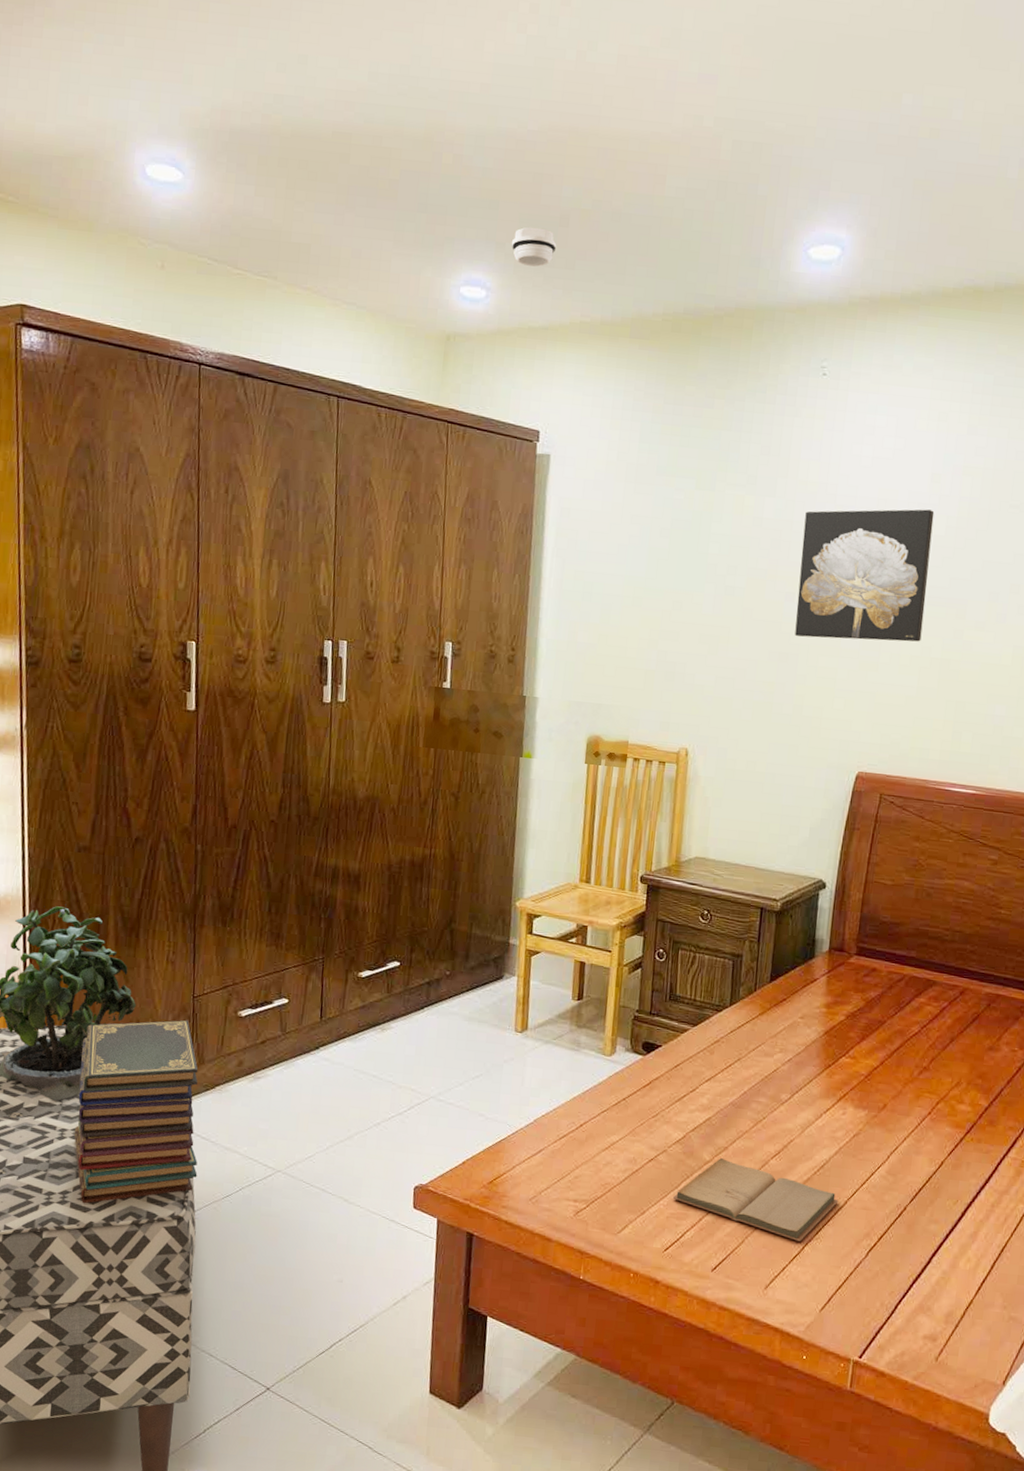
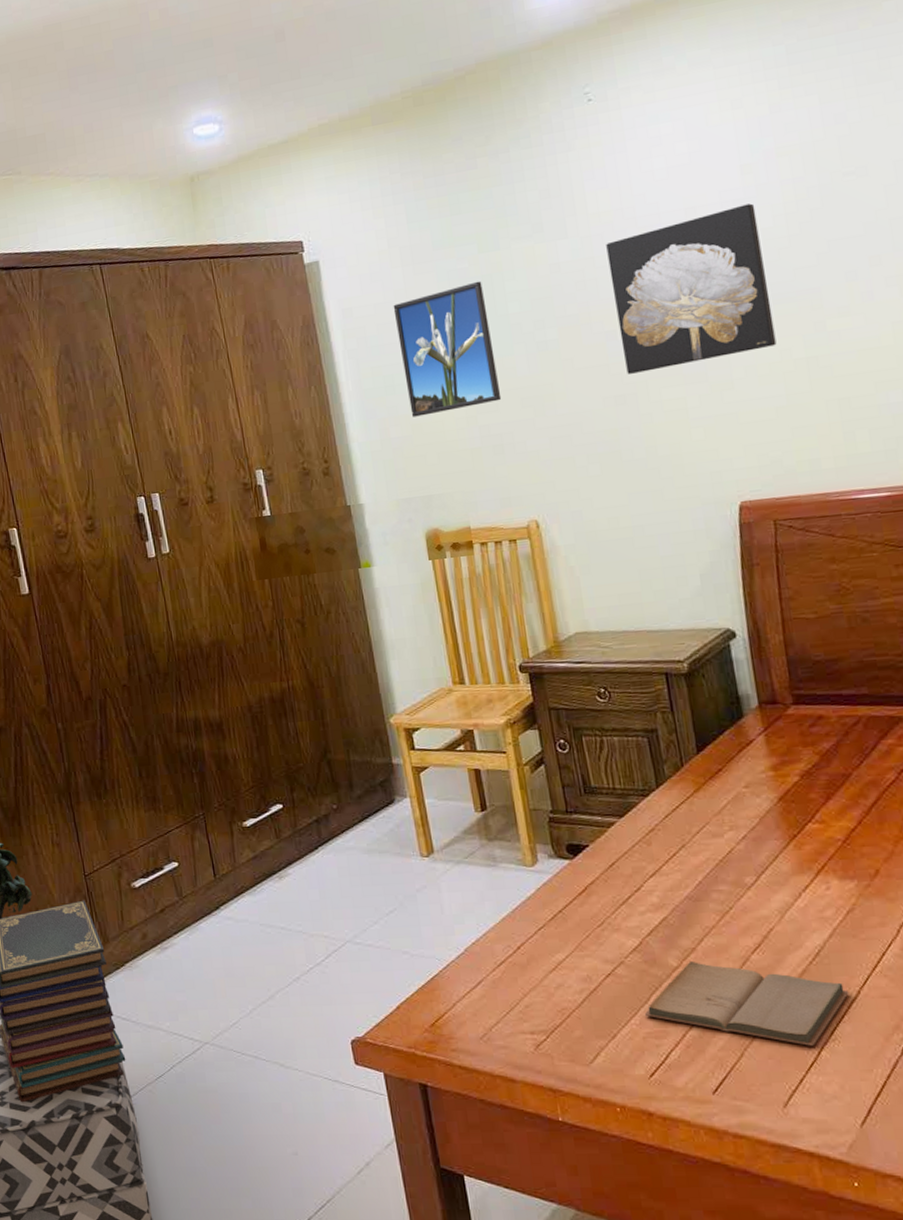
smoke detector: present [511,226,557,267] -> none [232,48,278,90]
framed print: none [600,514,692,632] -> present [393,281,502,417]

